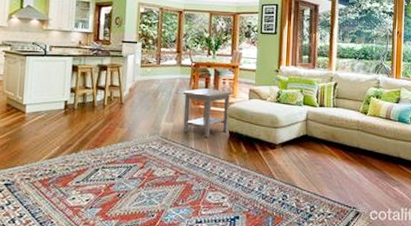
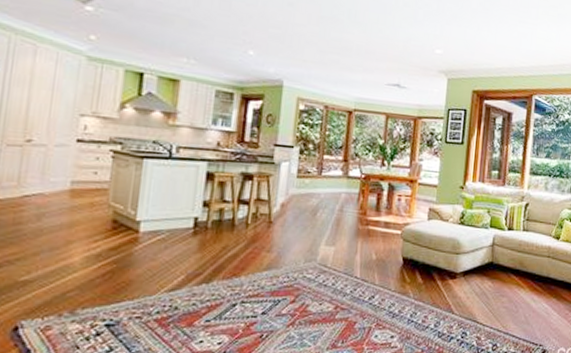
side table: present [182,87,232,138] -> none [346,205,409,265]

